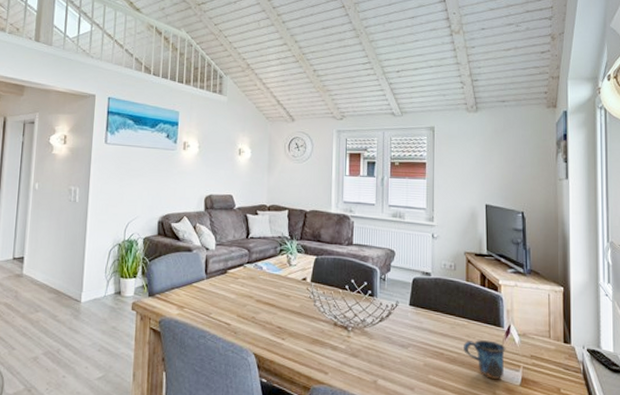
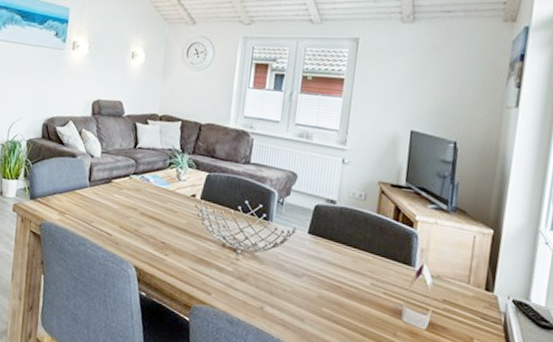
mug: present [464,340,506,379] -> none [365,277,415,320]

